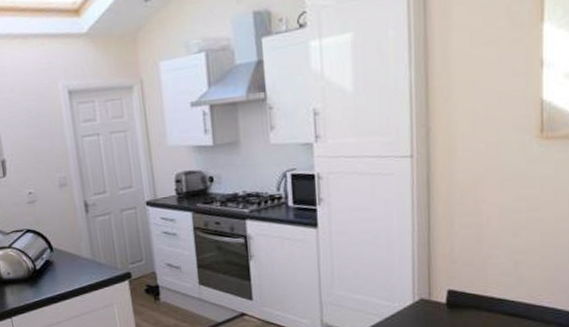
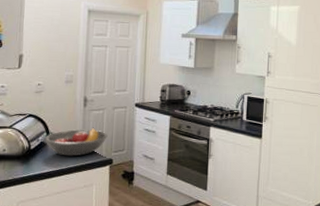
fruit bowl: none [50,236,120,274] -> present [45,127,108,157]

